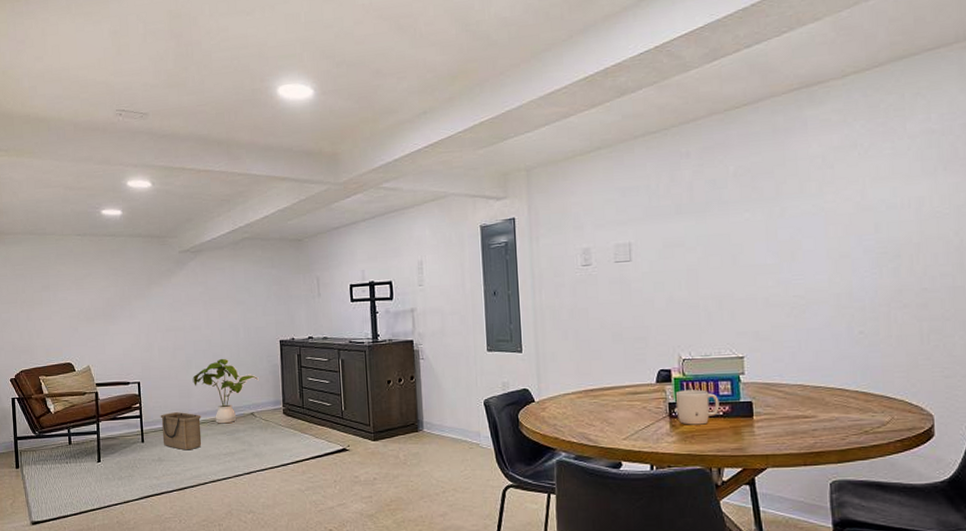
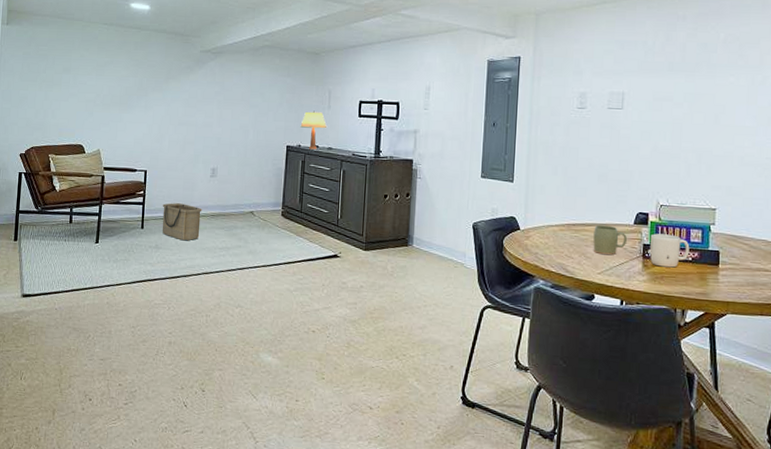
house plant: present [192,358,258,424] -> none [198,156,261,220]
table lamp: none [291,300,319,342] -> present [300,111,326,150]
mug: none [614,387,650,419] -> present [593,225,627,255]

